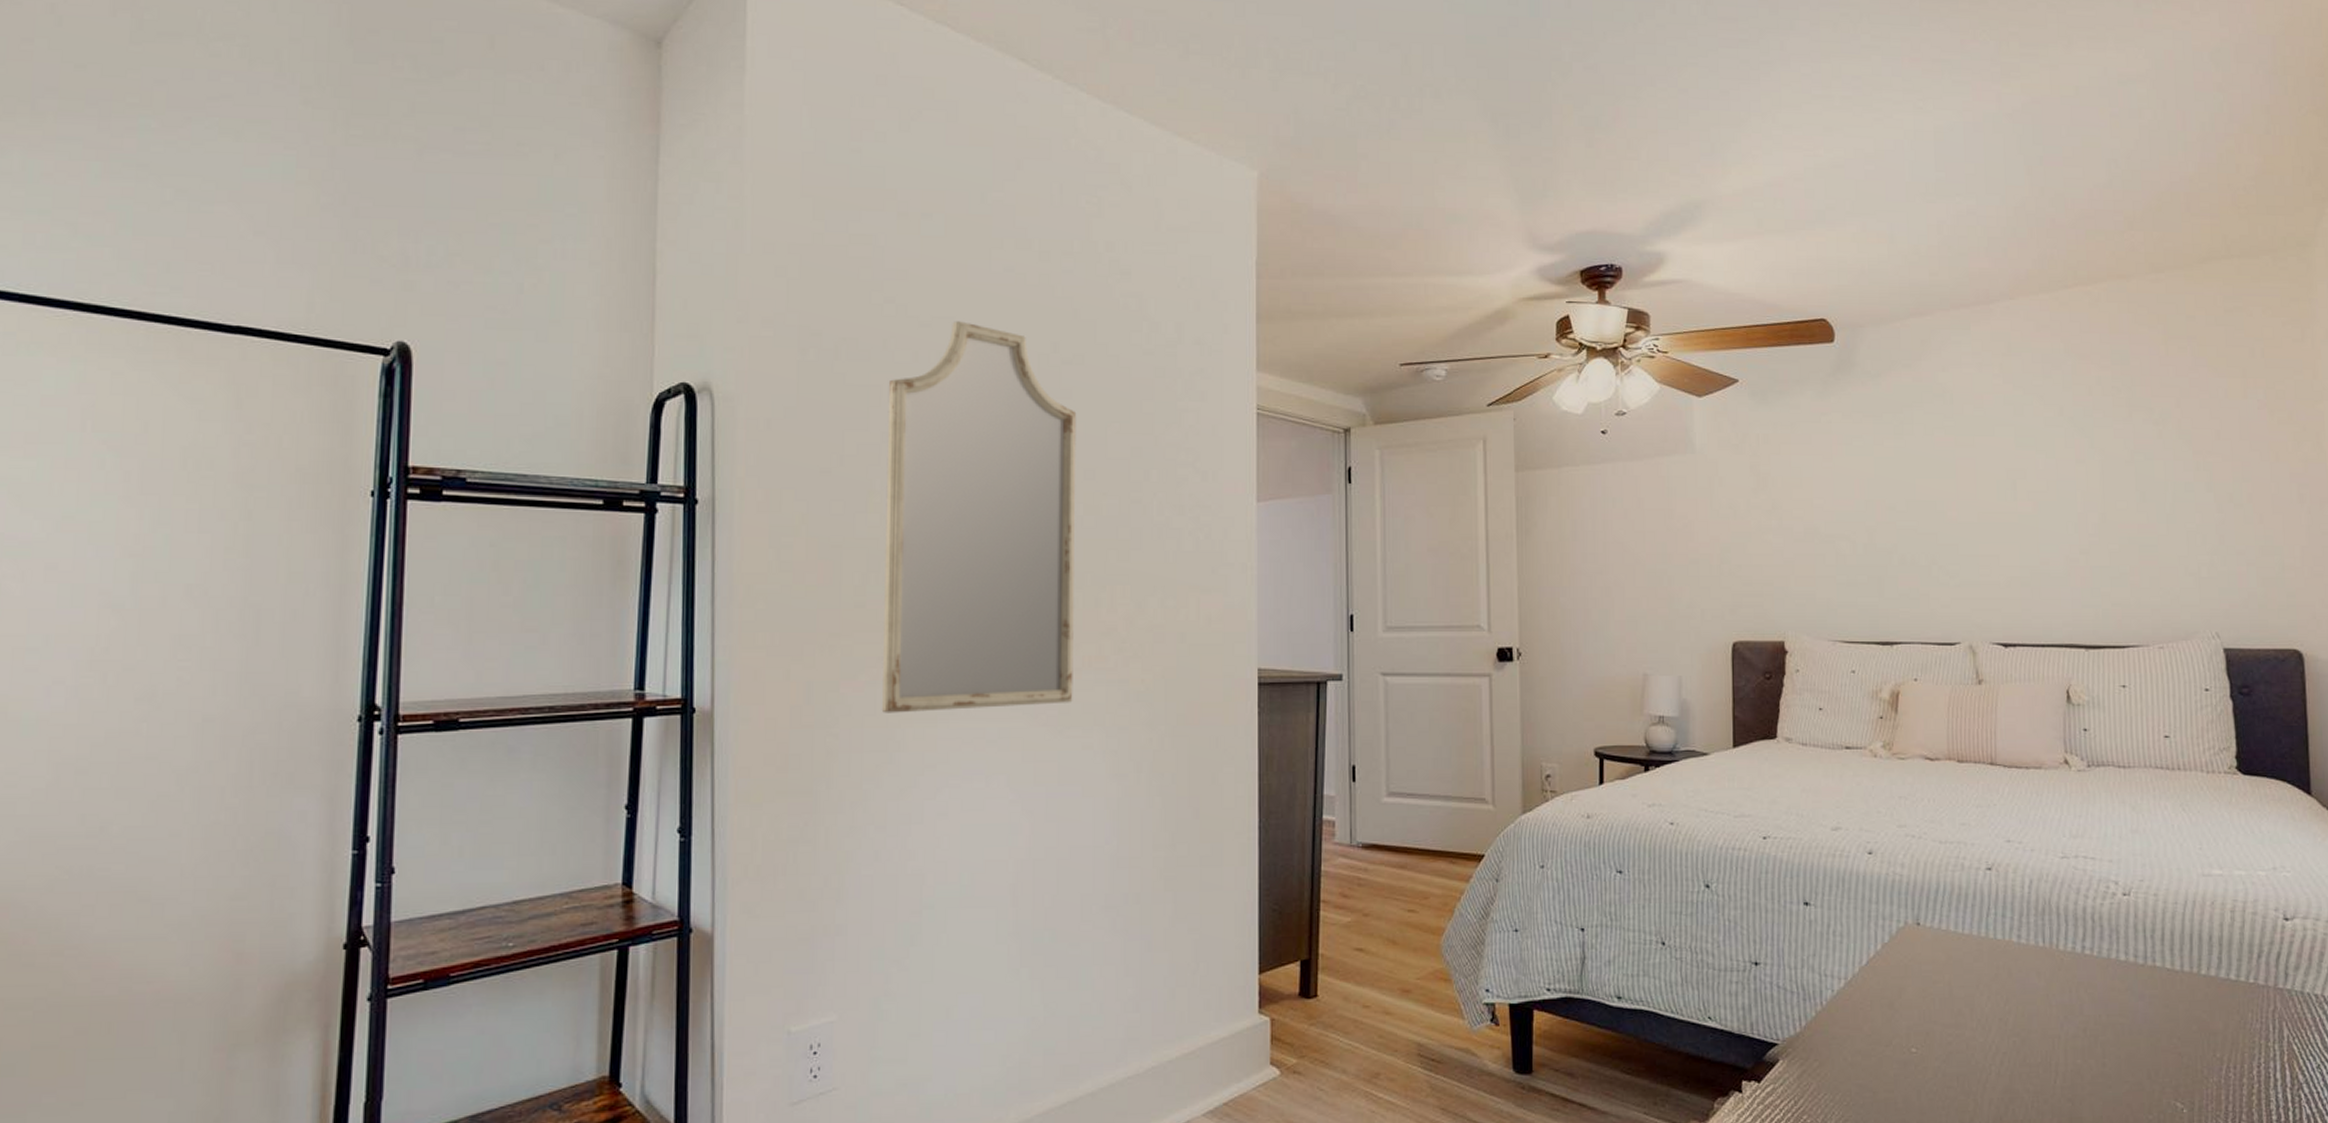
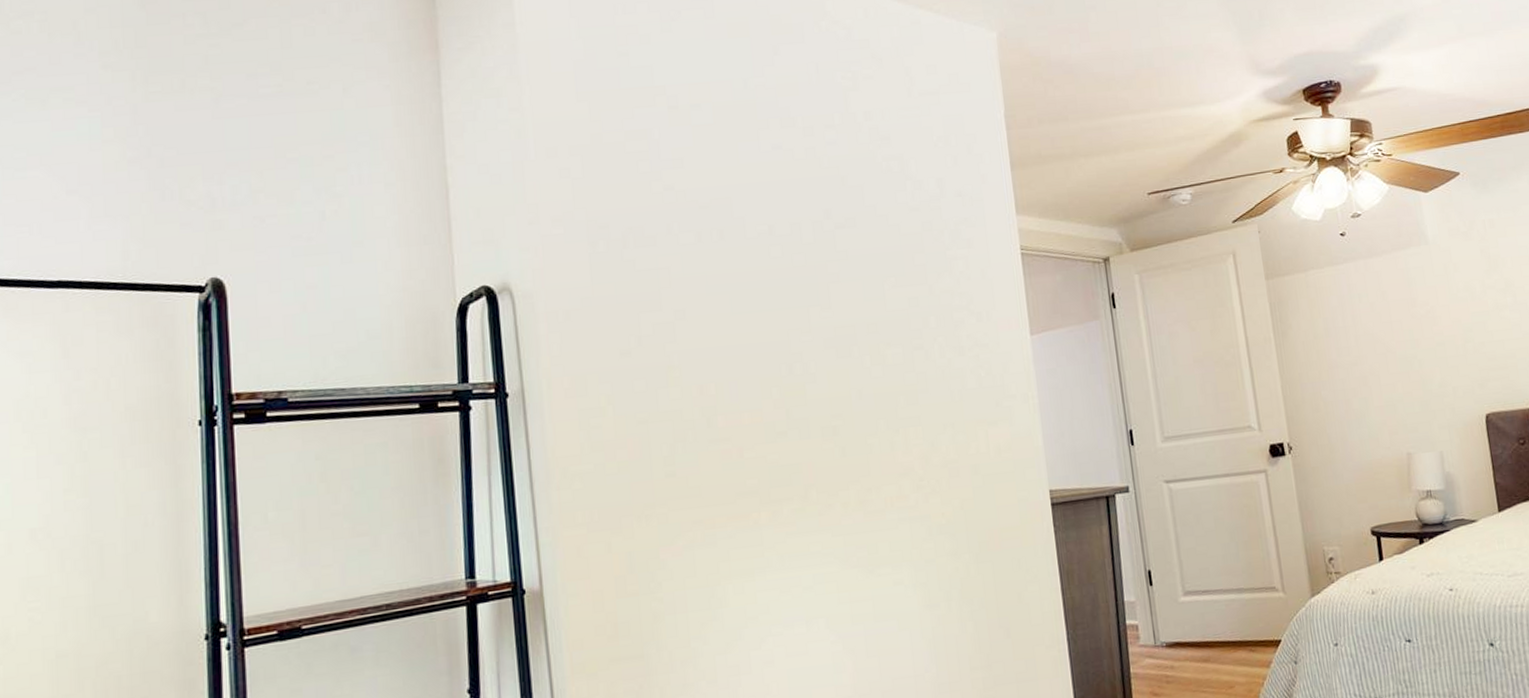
home mirror: present [881,321,1077,713] -> none [676,199,880,574]

